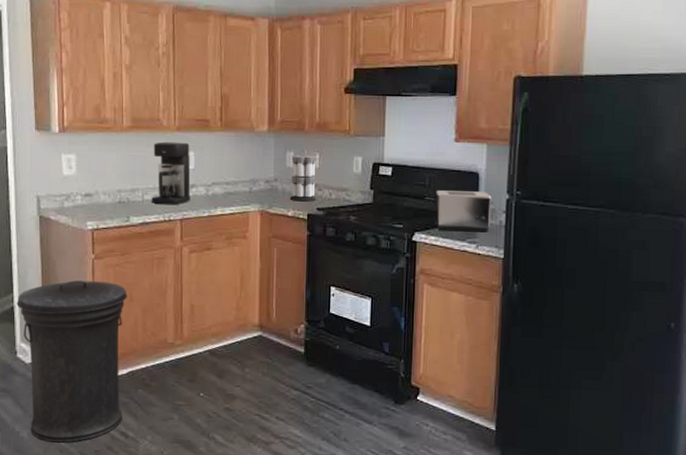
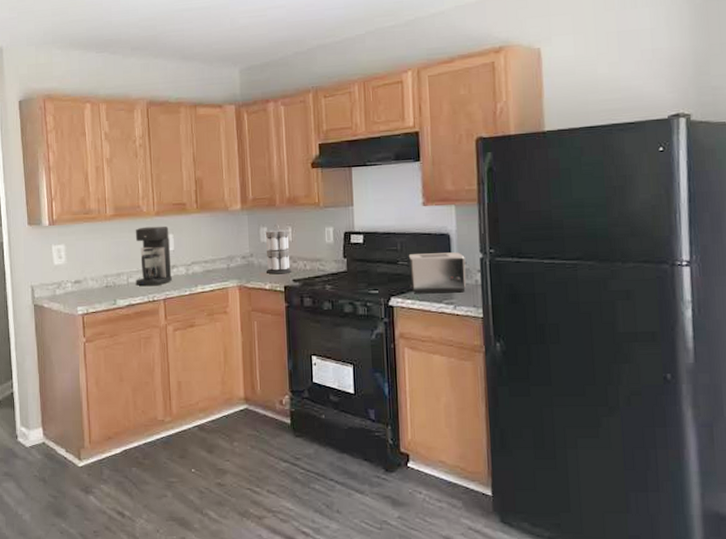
trash can: present [17,280,127,443] -> none [16,363,118,524]

